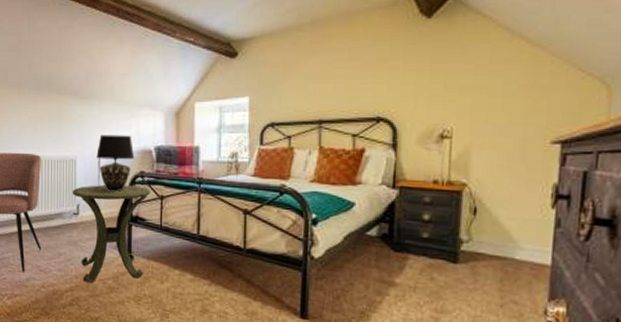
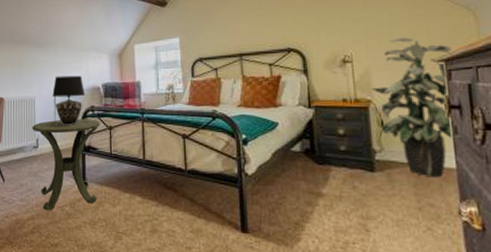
indoor plant: none [468,111,573,274] -> present [371,37,454,178]

